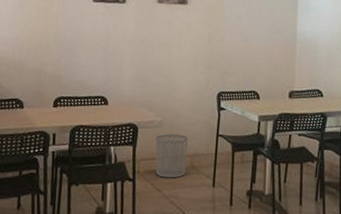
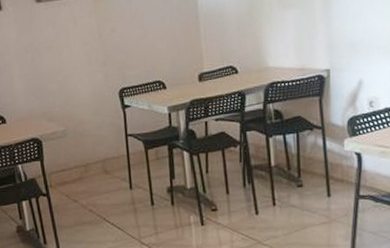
waste bin: present [155,133,188,178] -> none [61,140,99,188]

